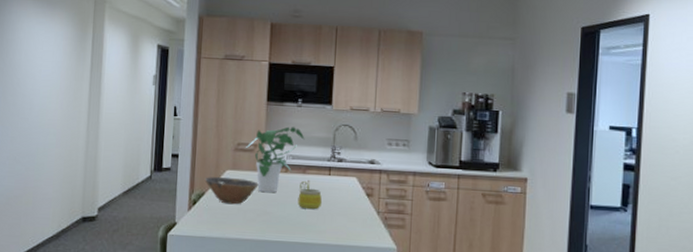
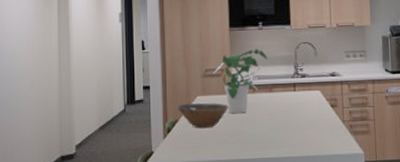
mug: present [297,180,323,210] -> none [267,98,291,126]

